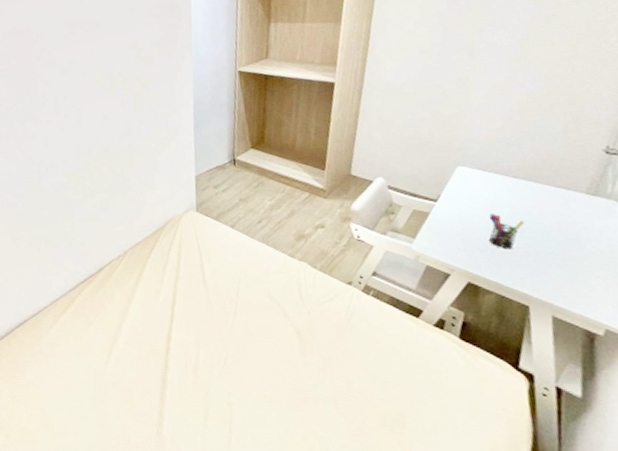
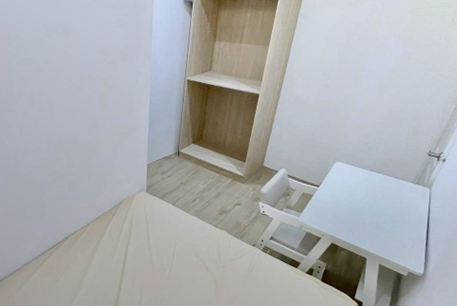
pen holder: present [489,214,524,250] -> none [349,196,372,221]

